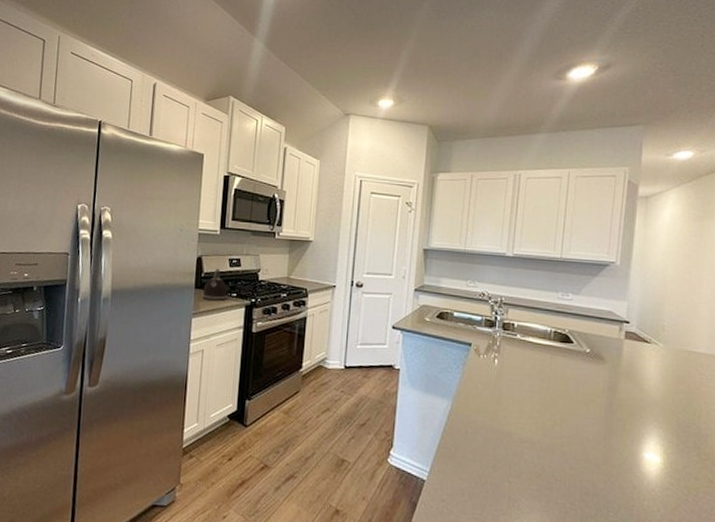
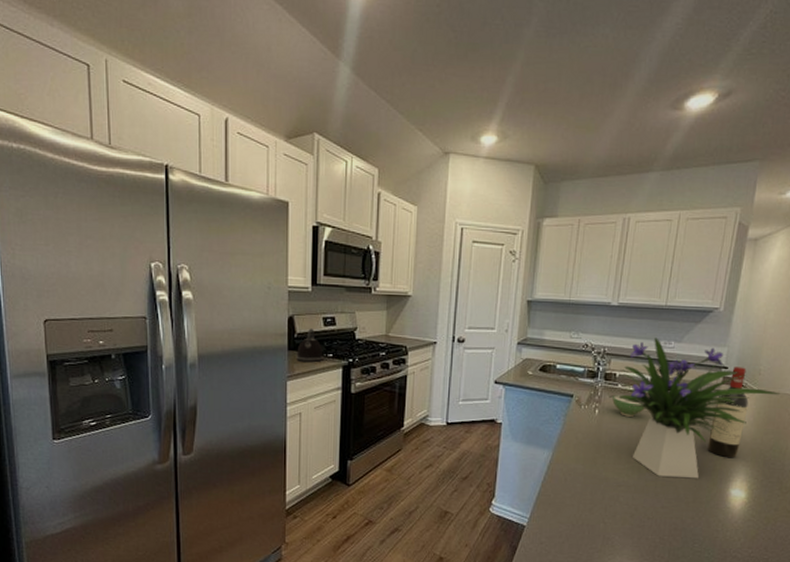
flower arrangement: none [508,289,688,439] -> present [609,337,781,479]
bowl: none [512,344,546,369] -> present [612,394,645,417]
wine bottle: none [615,321,655,418] -> present [707,367,749,458]

